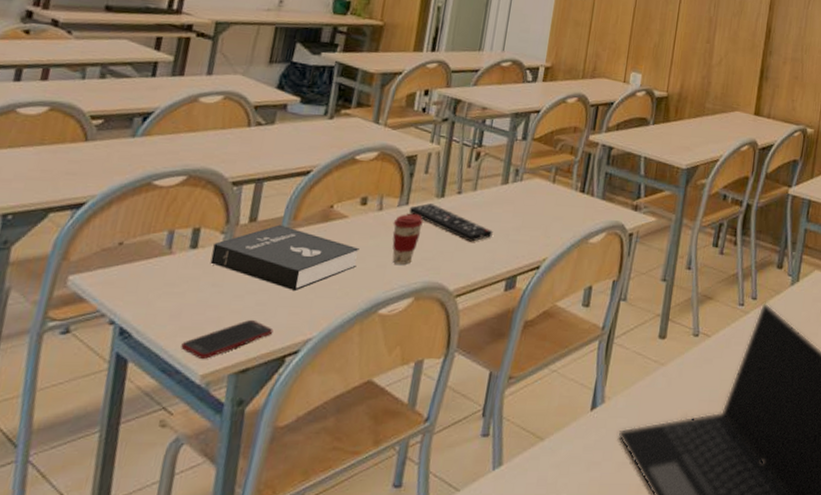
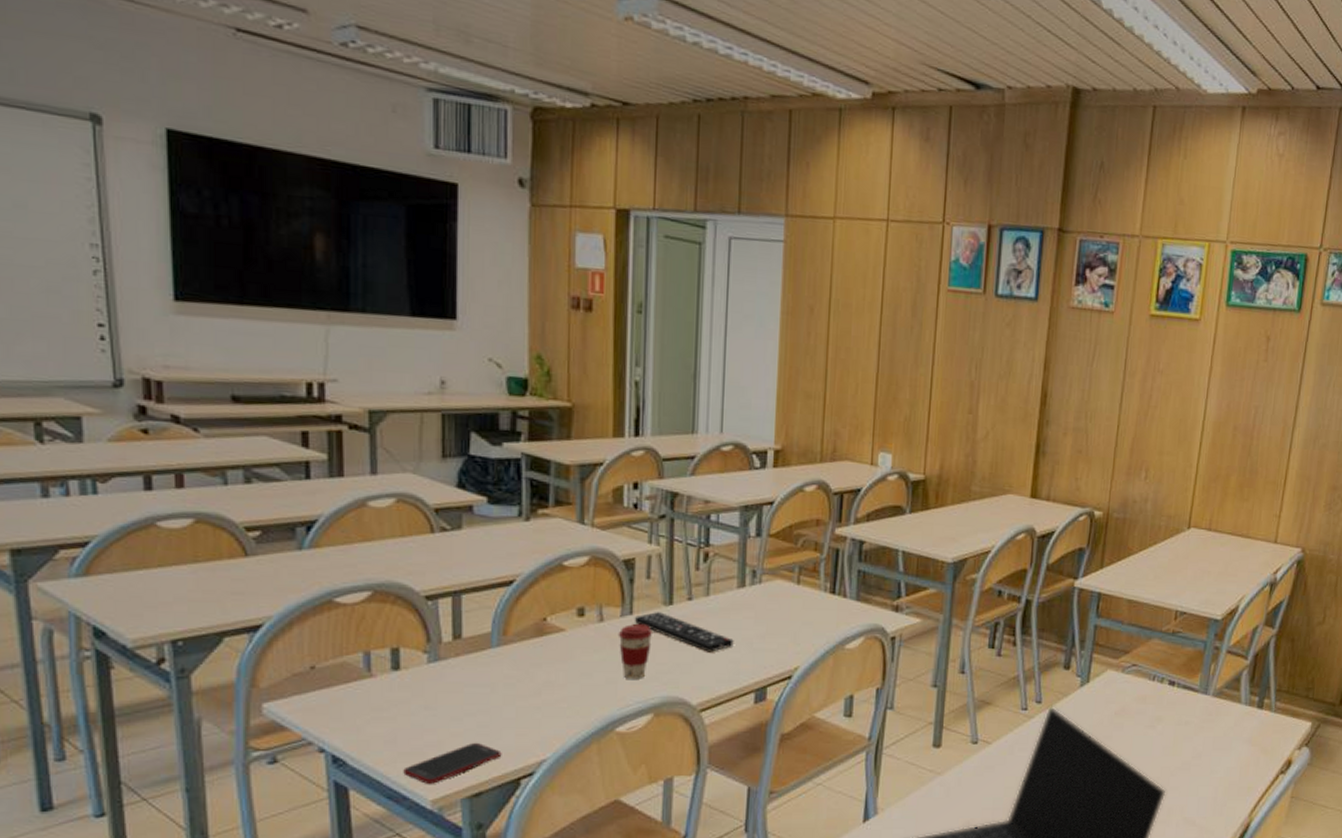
booklet: present [210,224,359,292] -> none [418,641,584,712]

